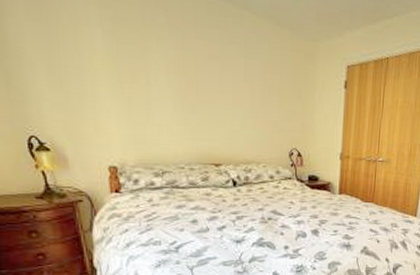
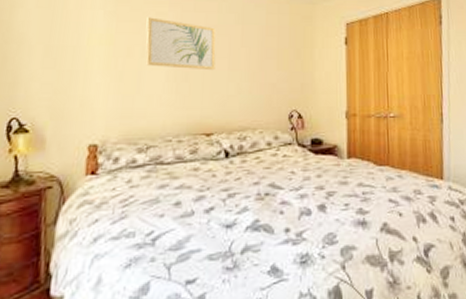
wall art: none [147,41,220,104] -> present [146,17,216,71]

